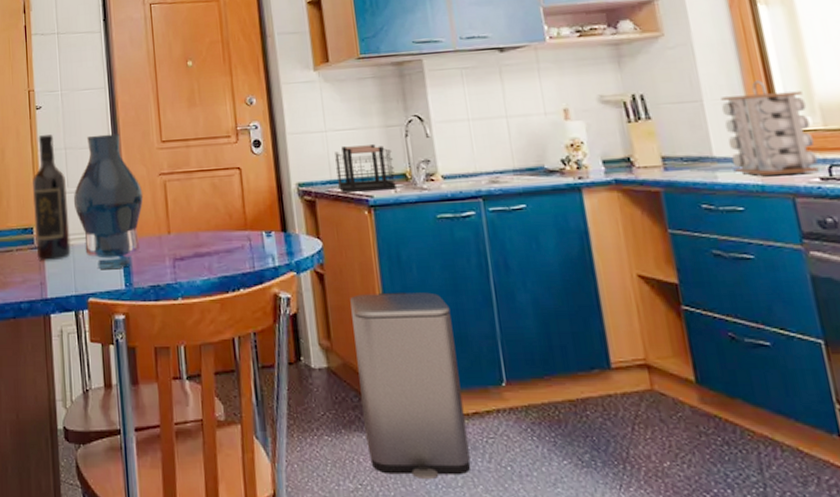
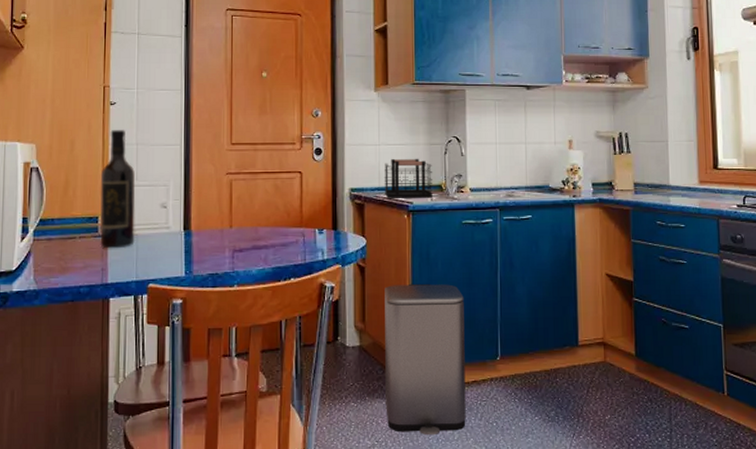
vase: present [73,133,144,270] -> none [141,133,210,259]
spice rack: present [721,80,819,177] -> none [679,128,738,202]

